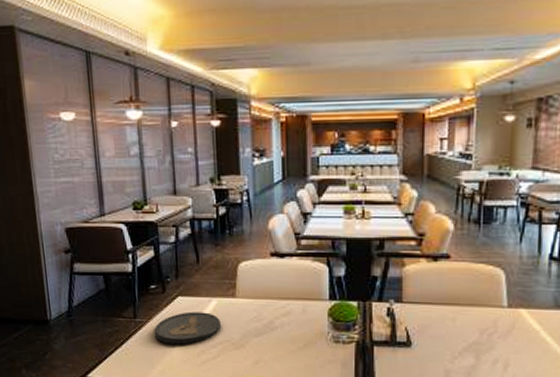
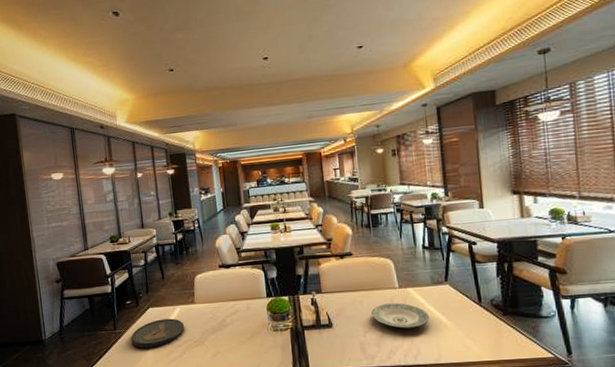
plate: none [465,325,543,360] -> present [371,303,429,329]

